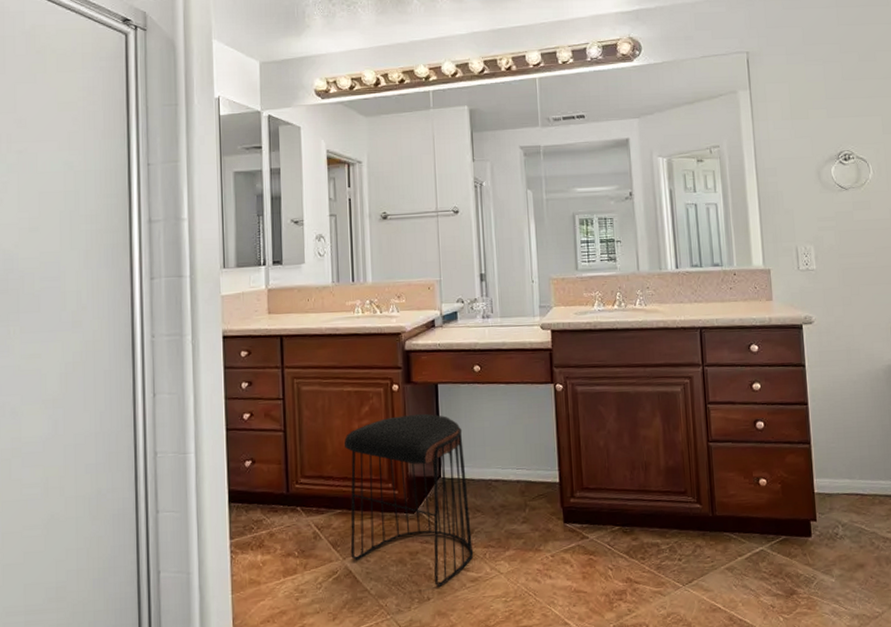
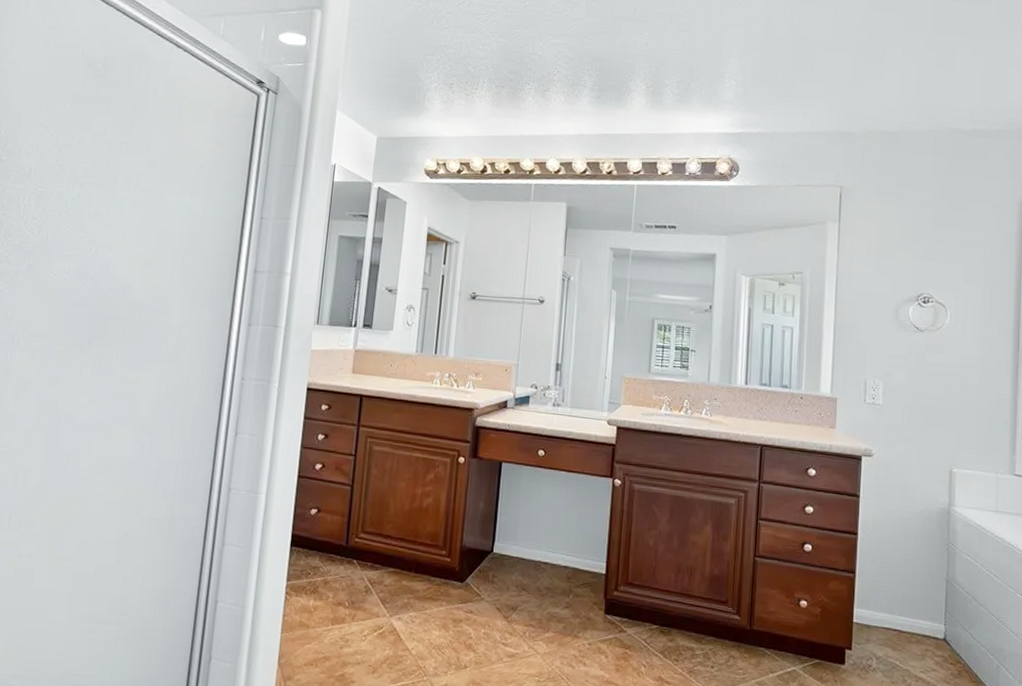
stool: present [344,413,474,587] -> none [397,487,520,657]

